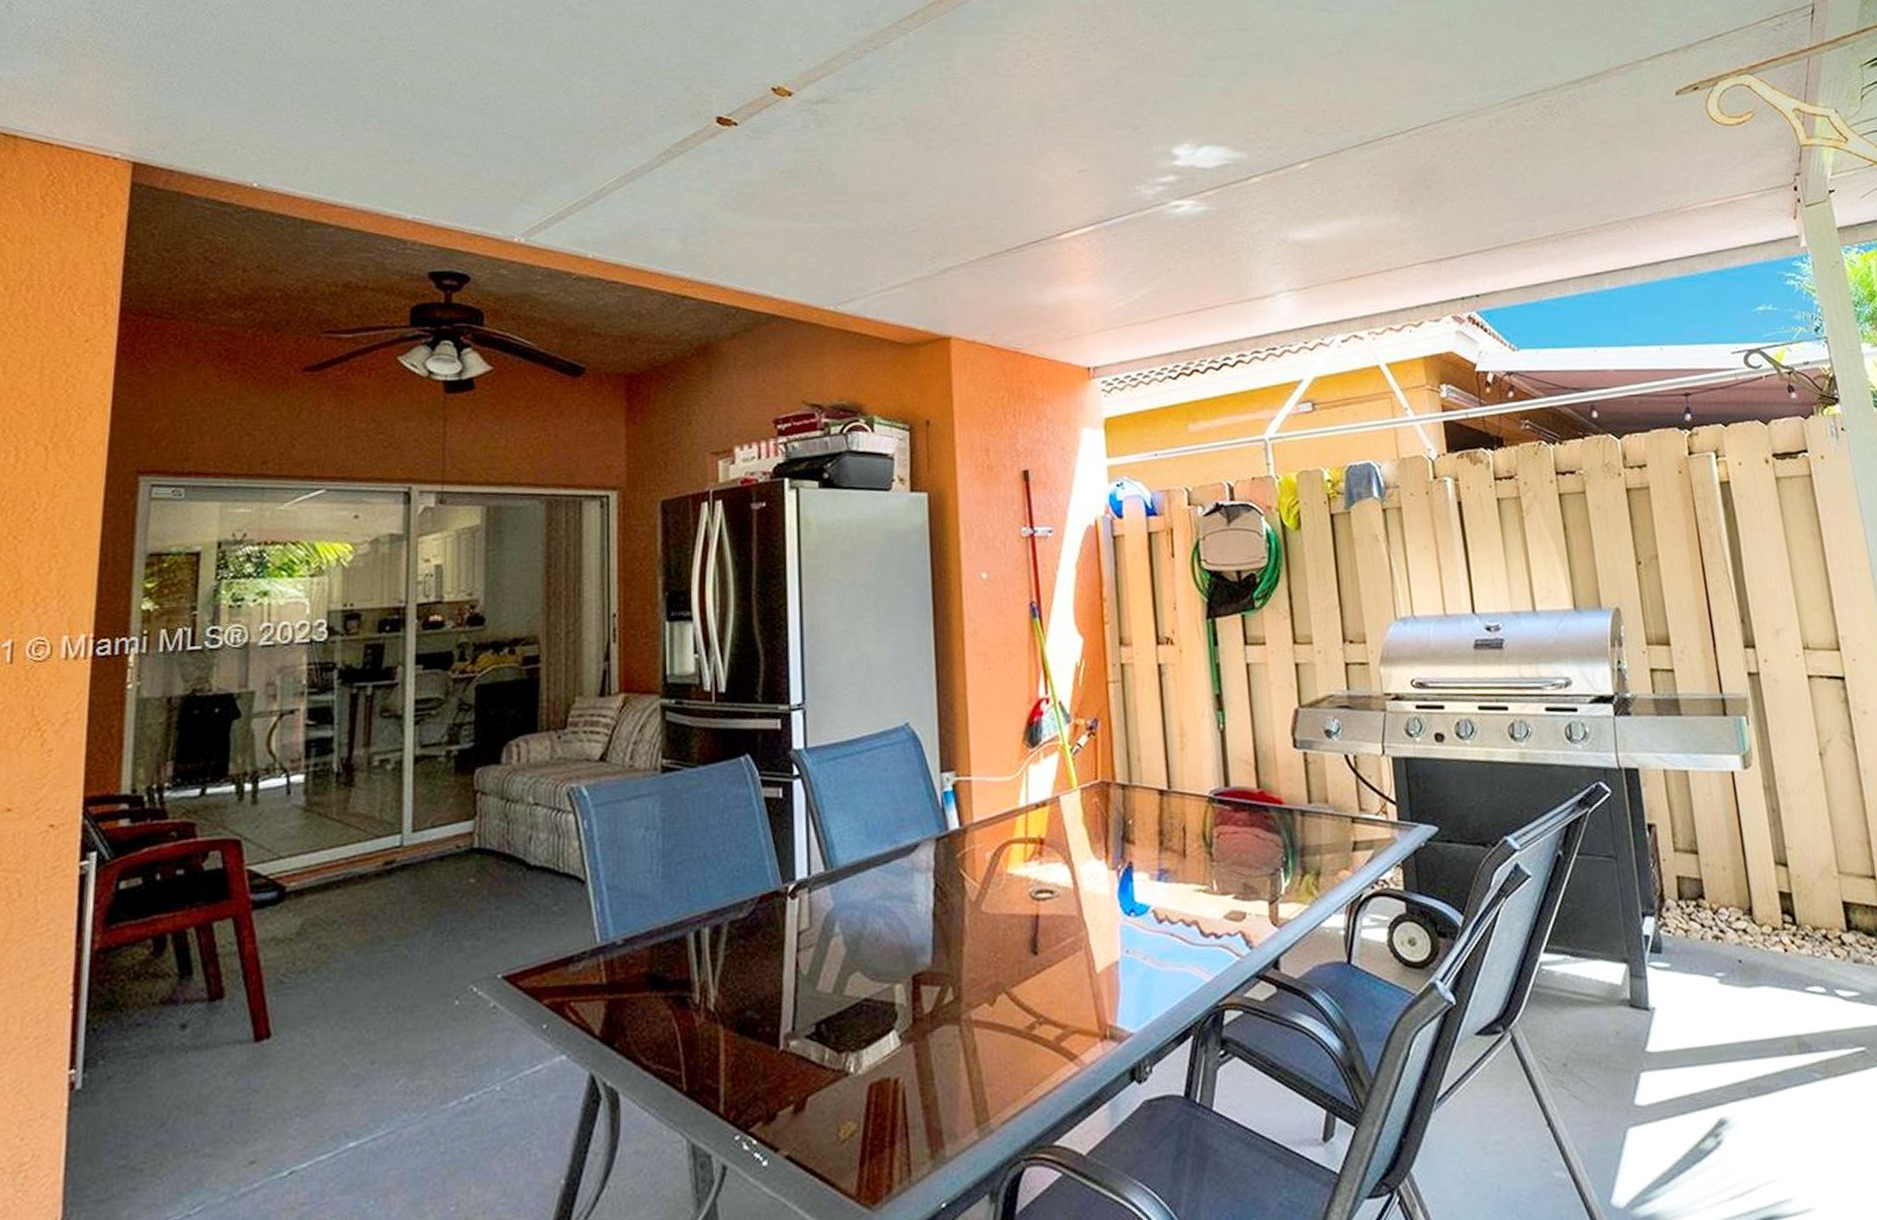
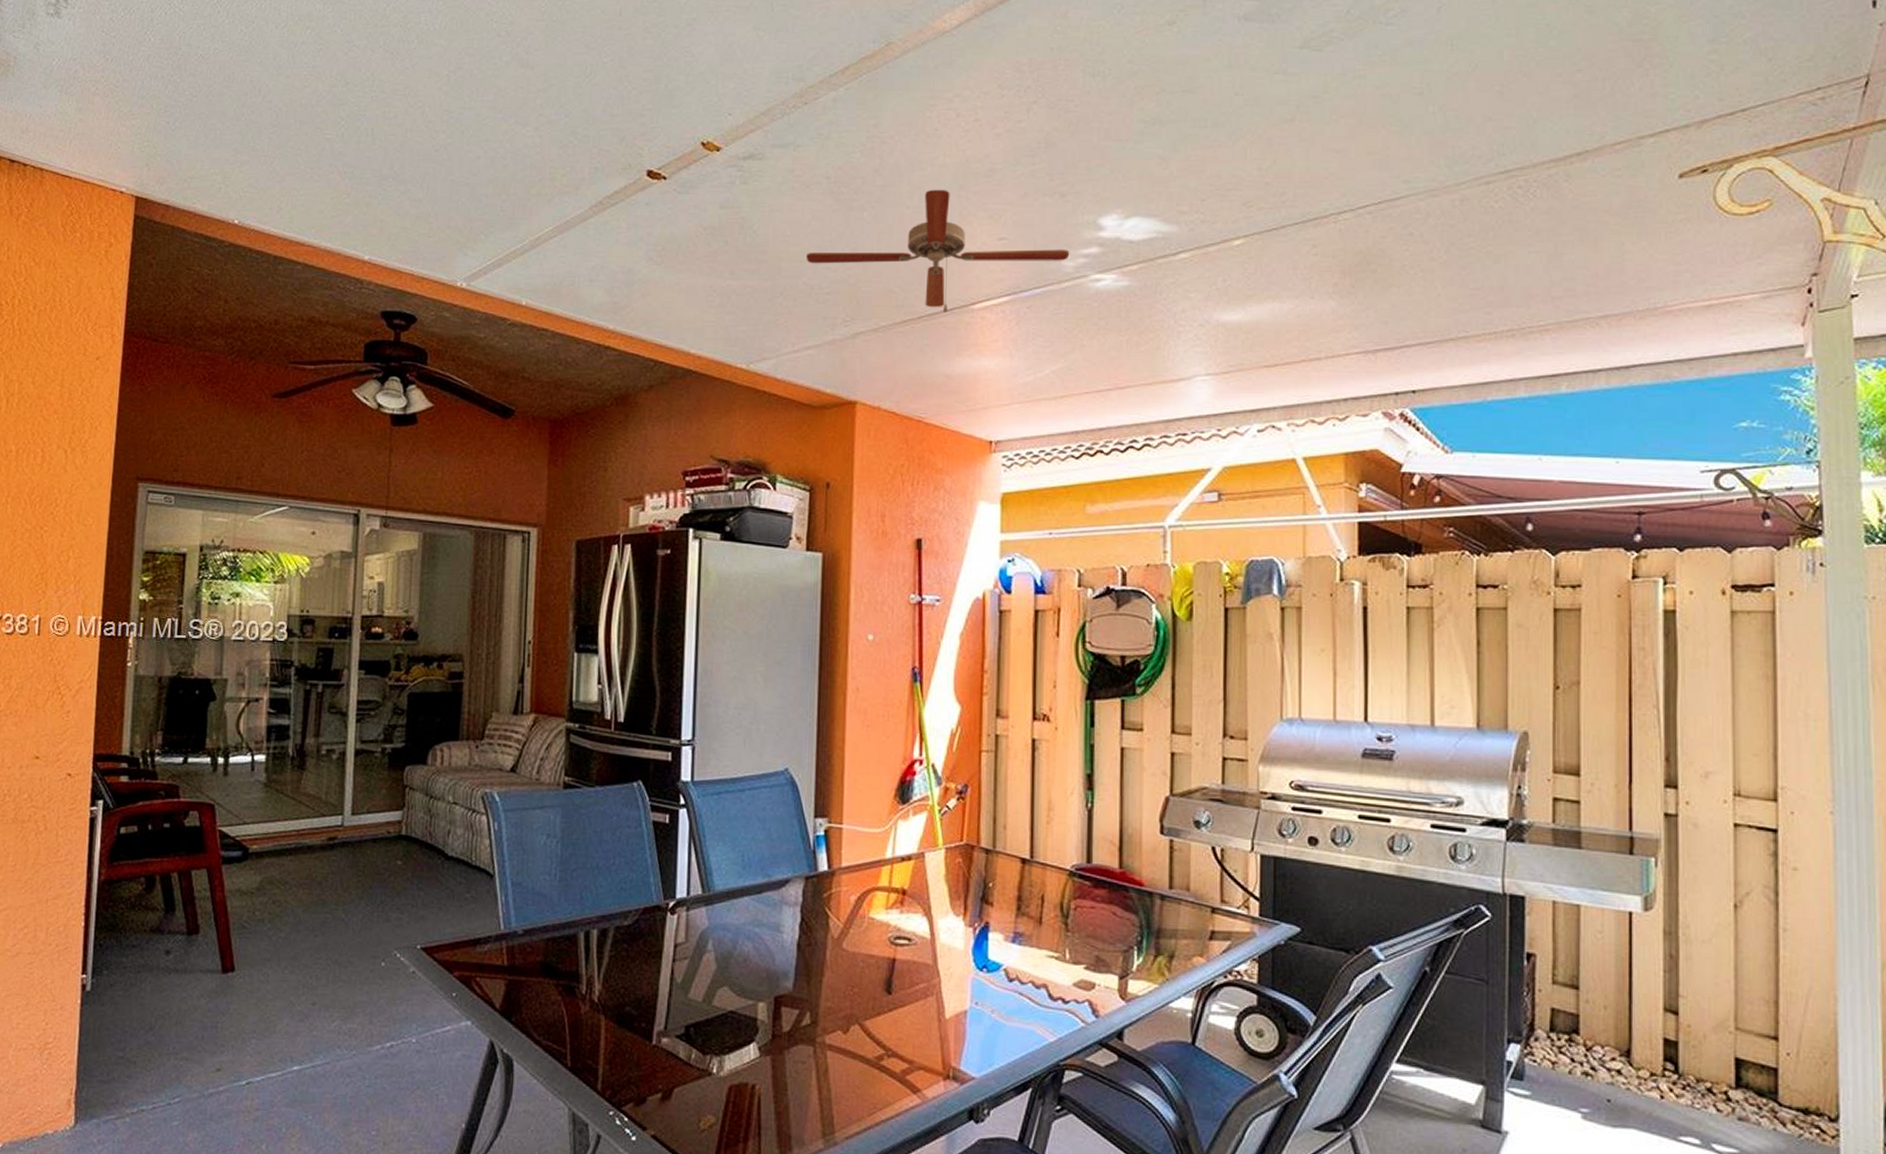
ceiling fan: none [888,126,1148,244] -> present [806,189,1070,312]

